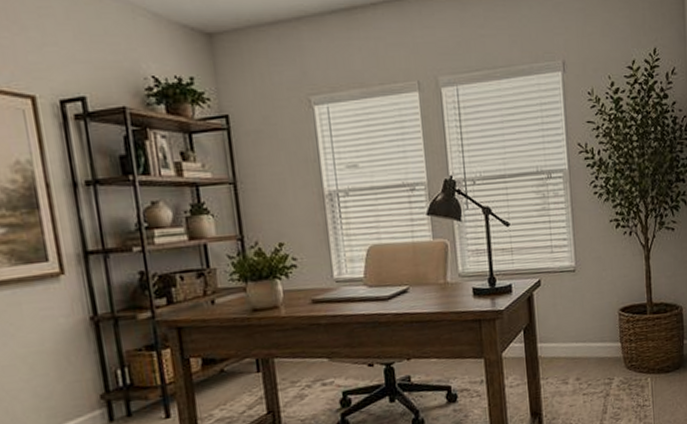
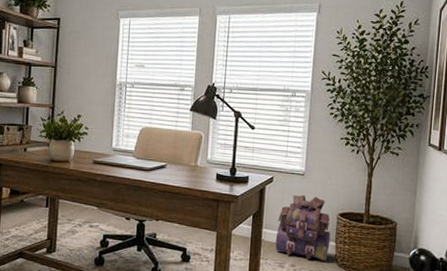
backpack: none [553,294,615,370] -> present [275,195,331,261]

